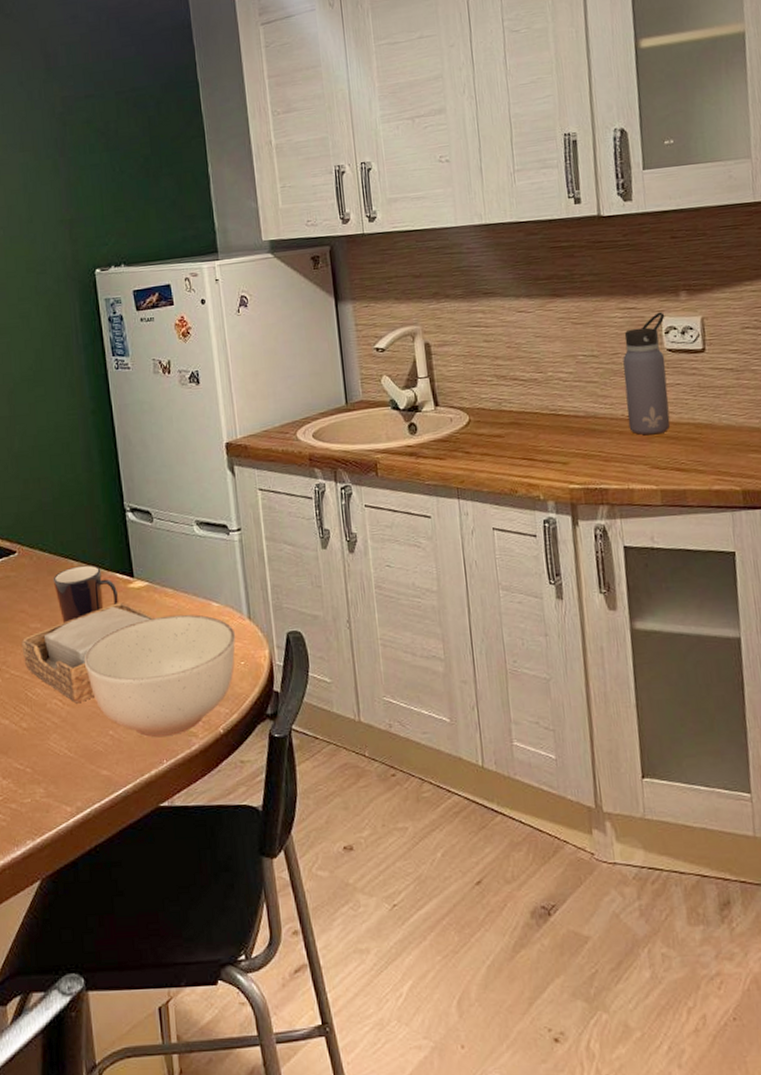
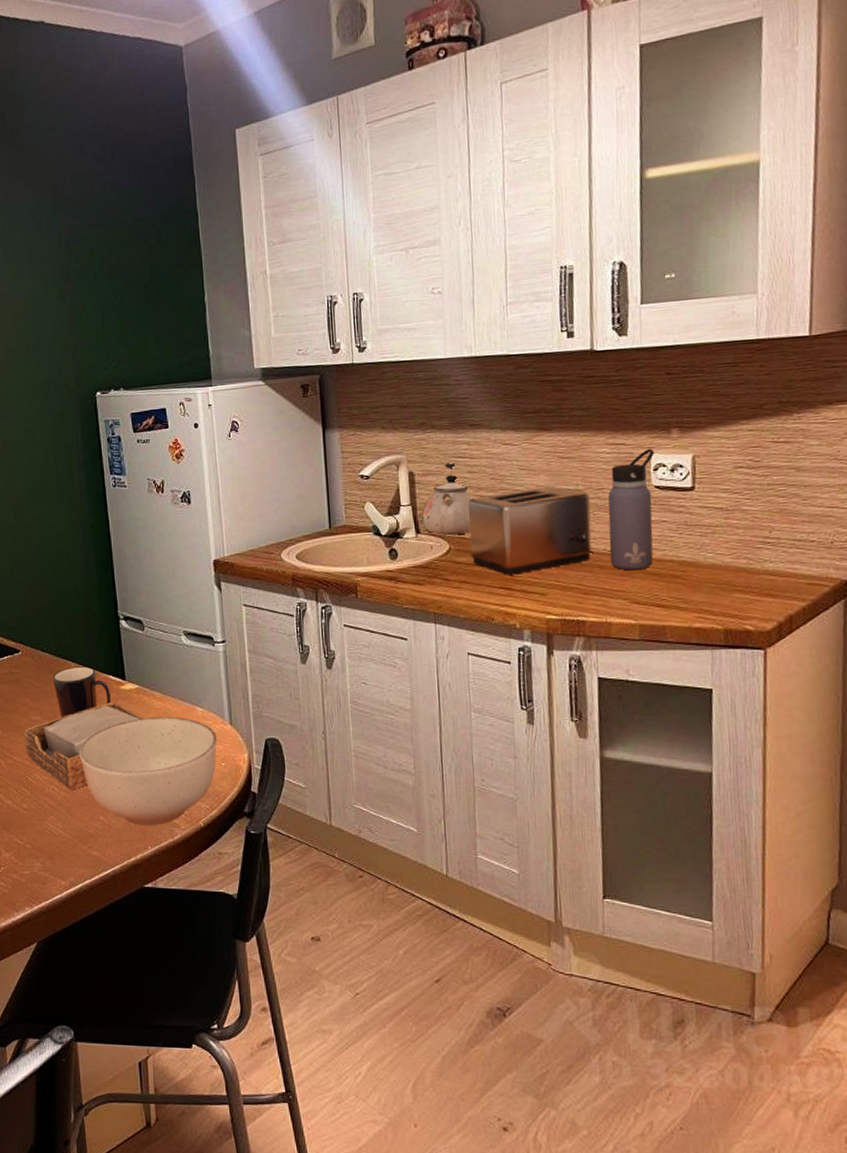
kettle: none [439,332,495,408] -> present [422,462,478,536]
toaster: none [485,352,610,445] -> present [467,486,592,575]

